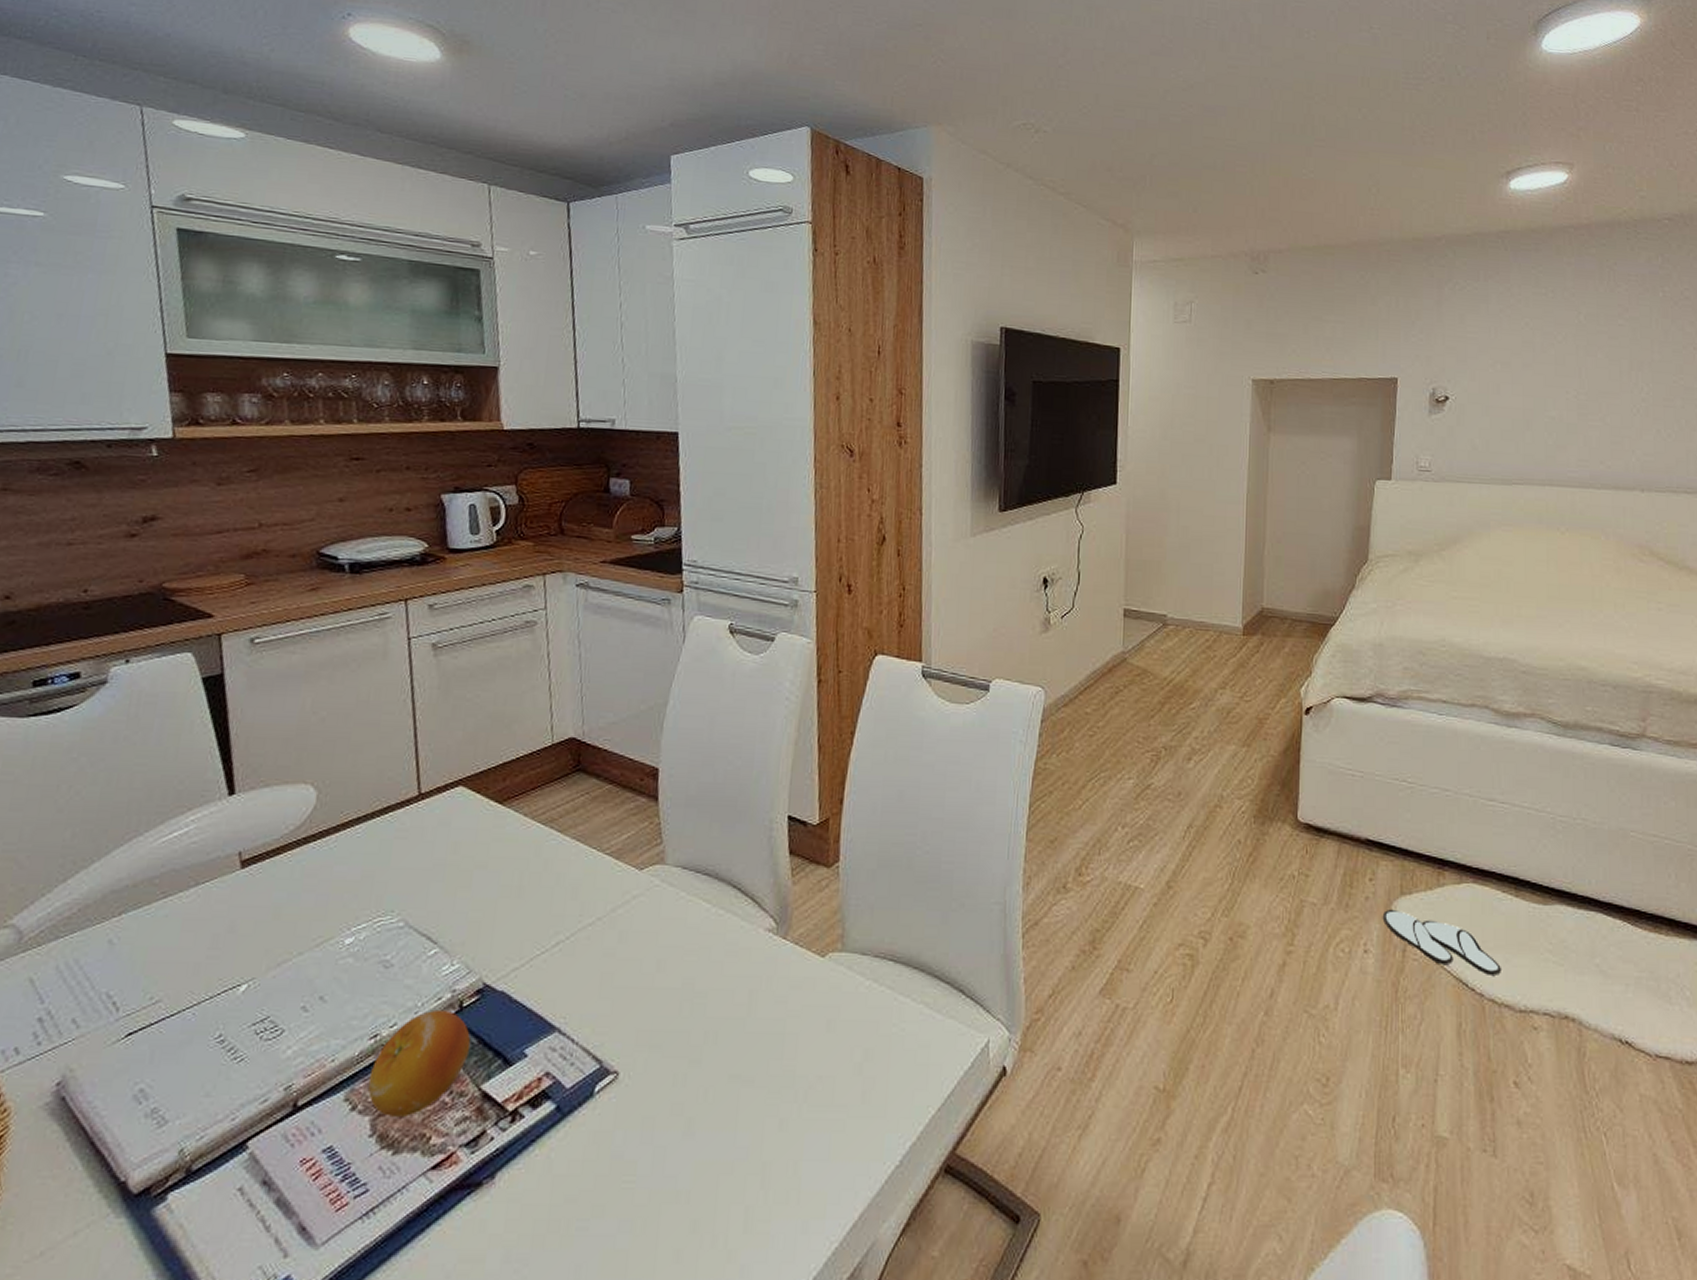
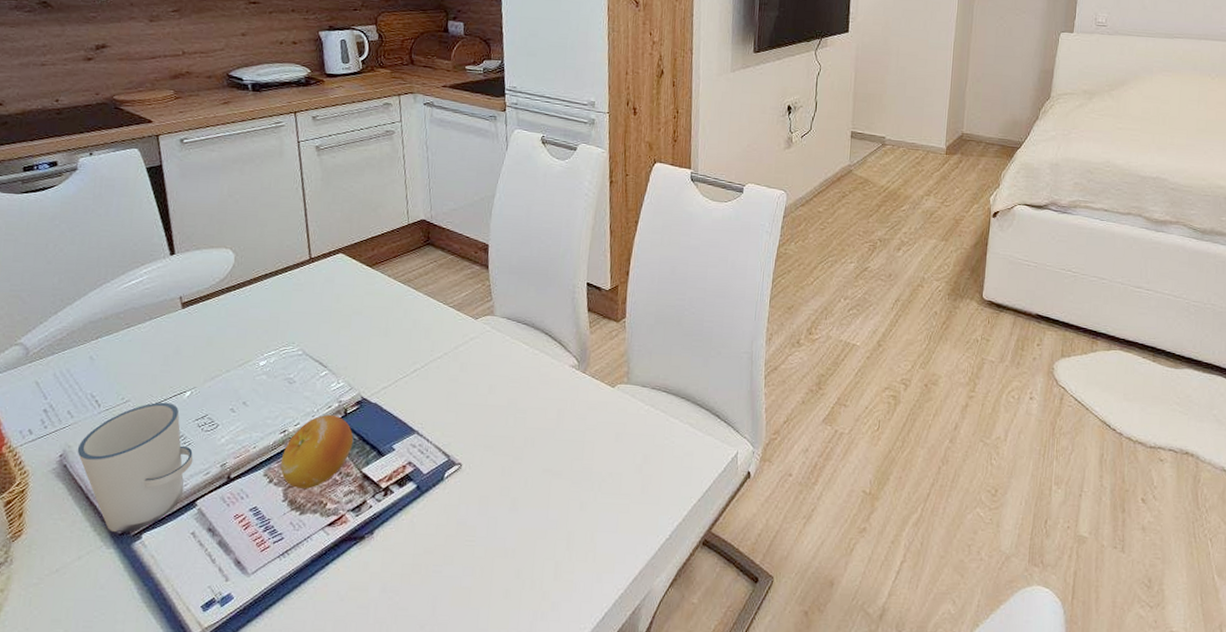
cup: none [81,1000,247,1193] -> present [77,402,194,533]
slippers: present [1383,910,1501,975] -> none [1046,368,1138,420]

